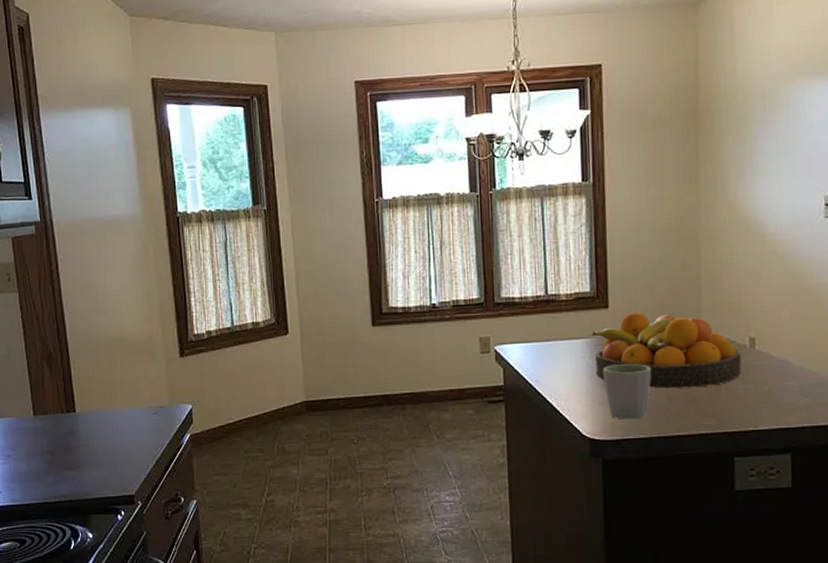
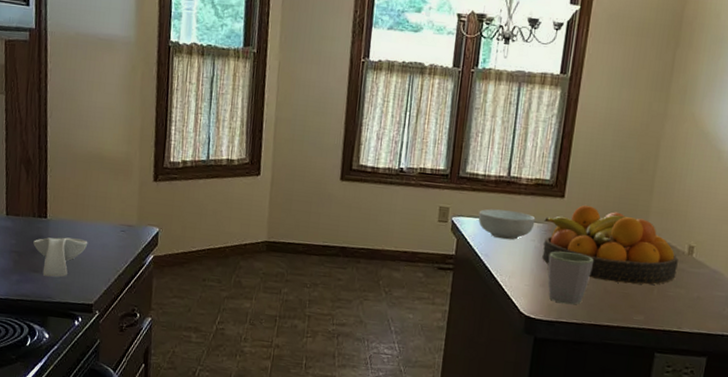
spoon rest: none [65,428,121,473] -> present [33,237,88,277]
cereal bowl: none [521,330,582,362] -> present [478,209,536,240]

